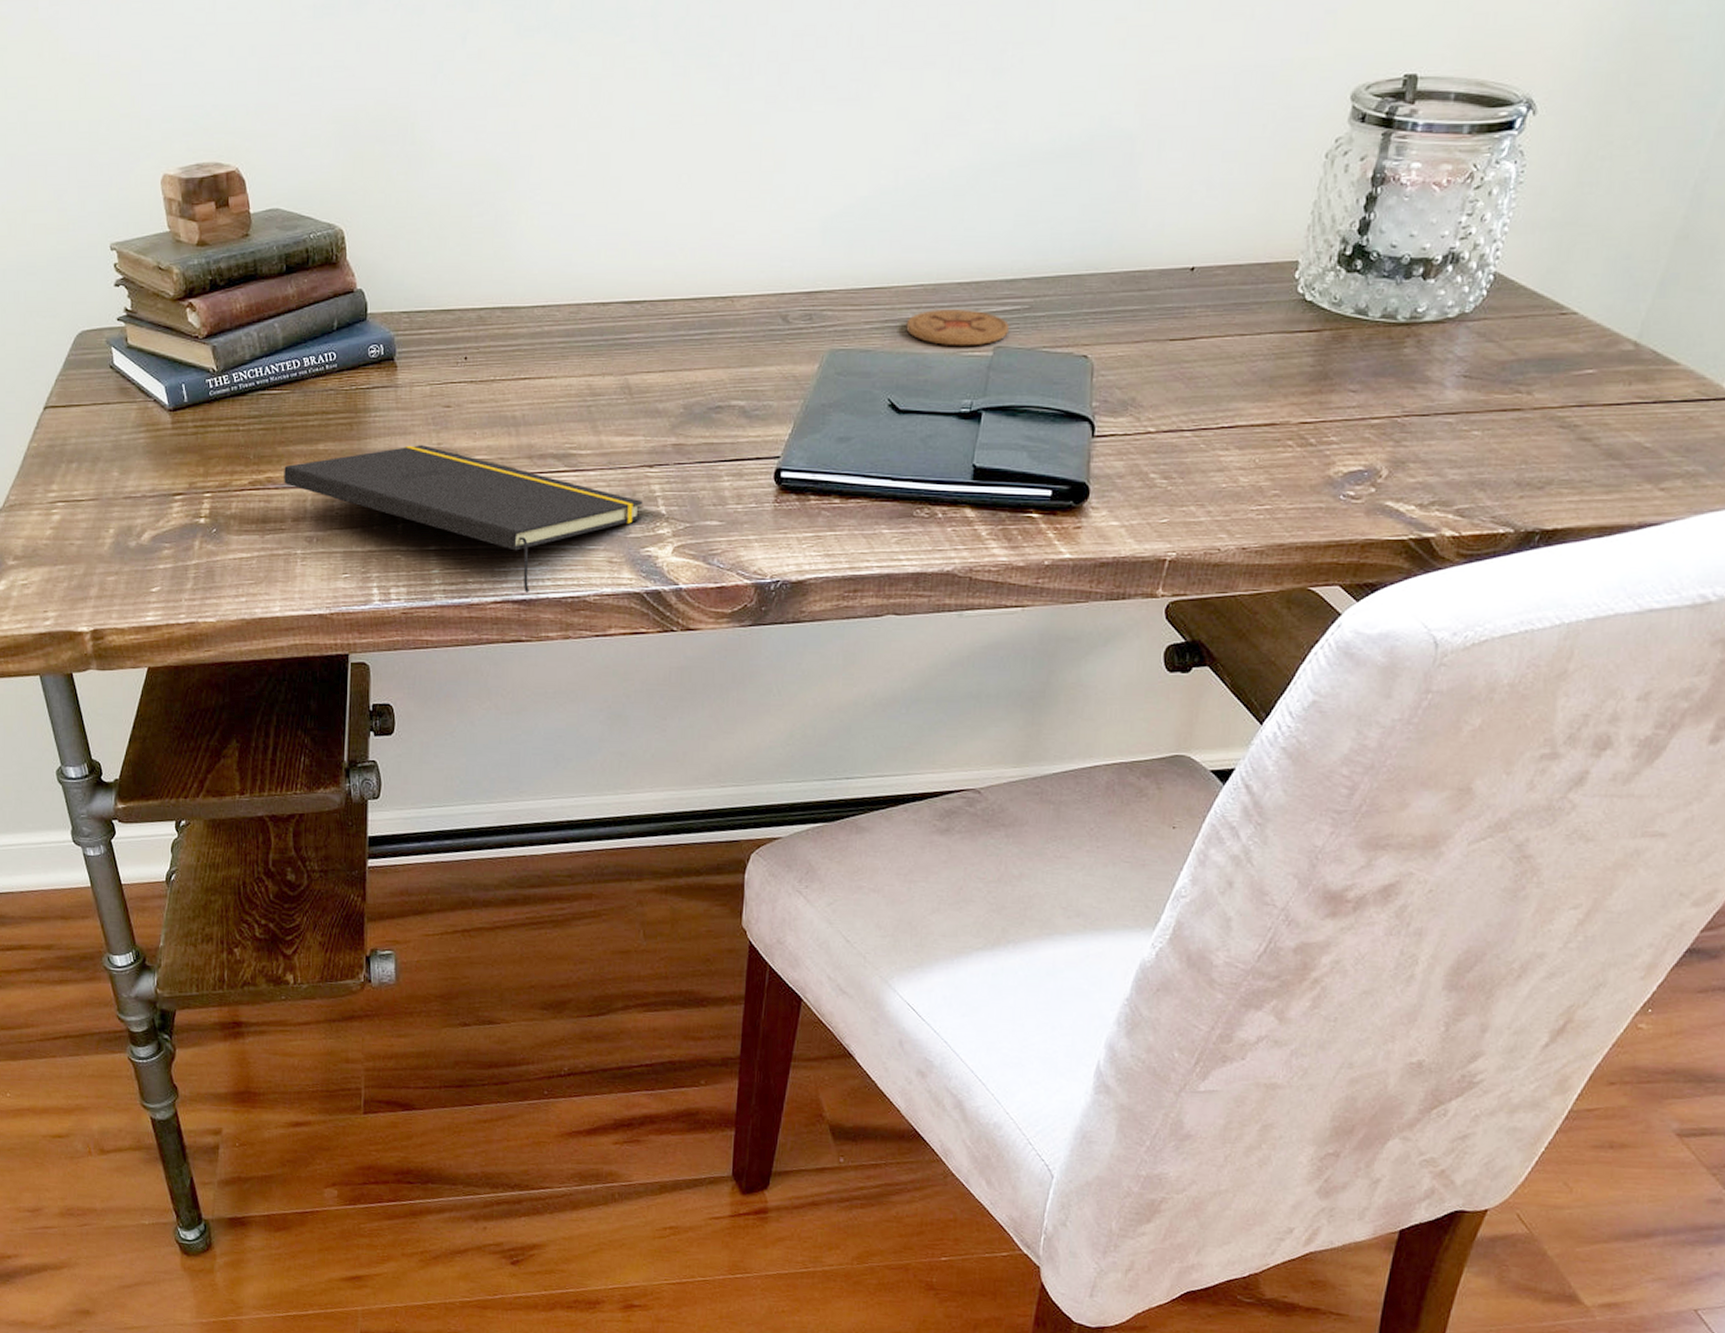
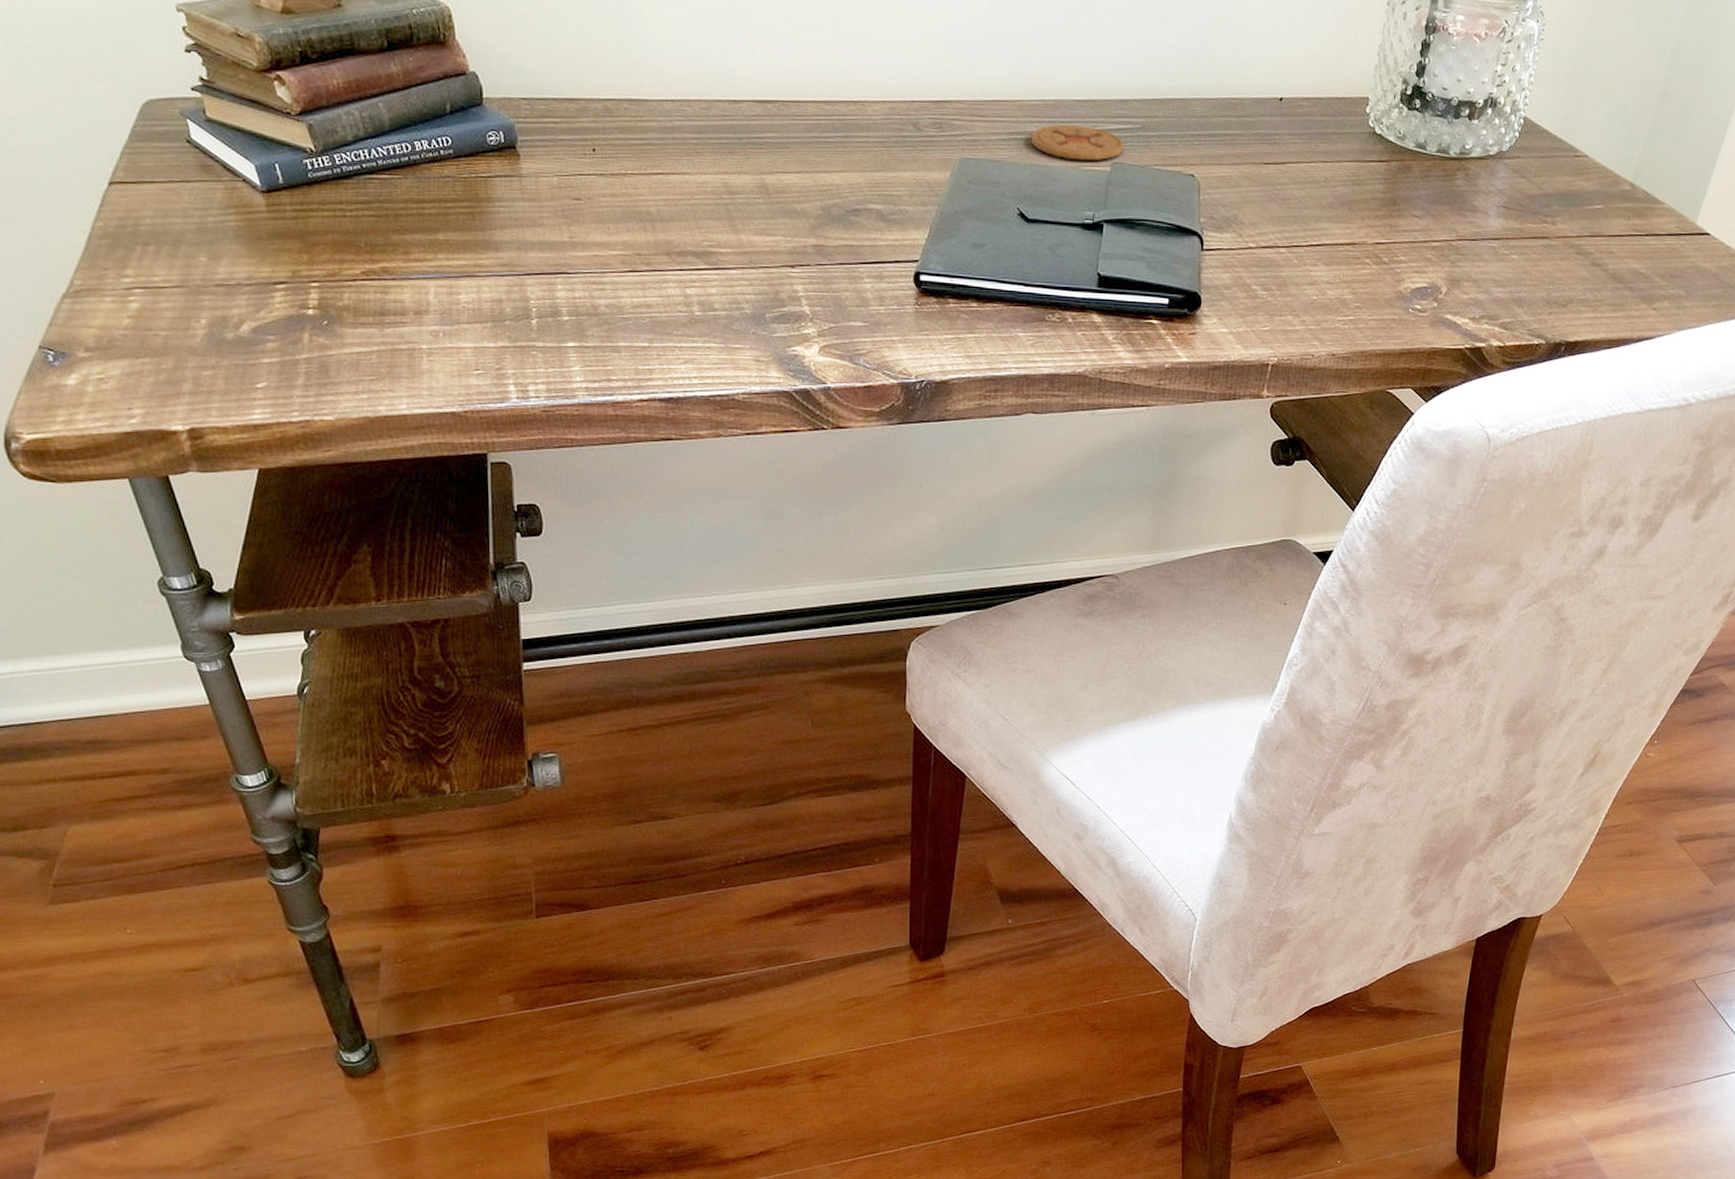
notepad: present [284,445,643,593] -> none [401,238,787,391]

